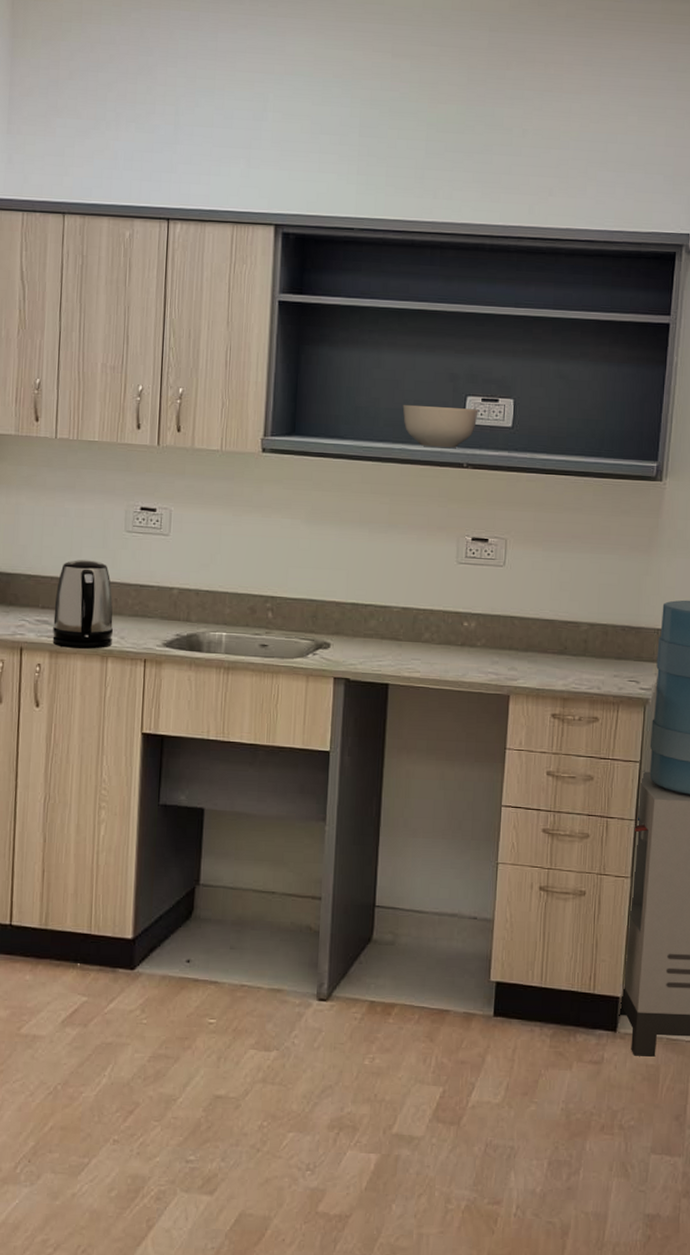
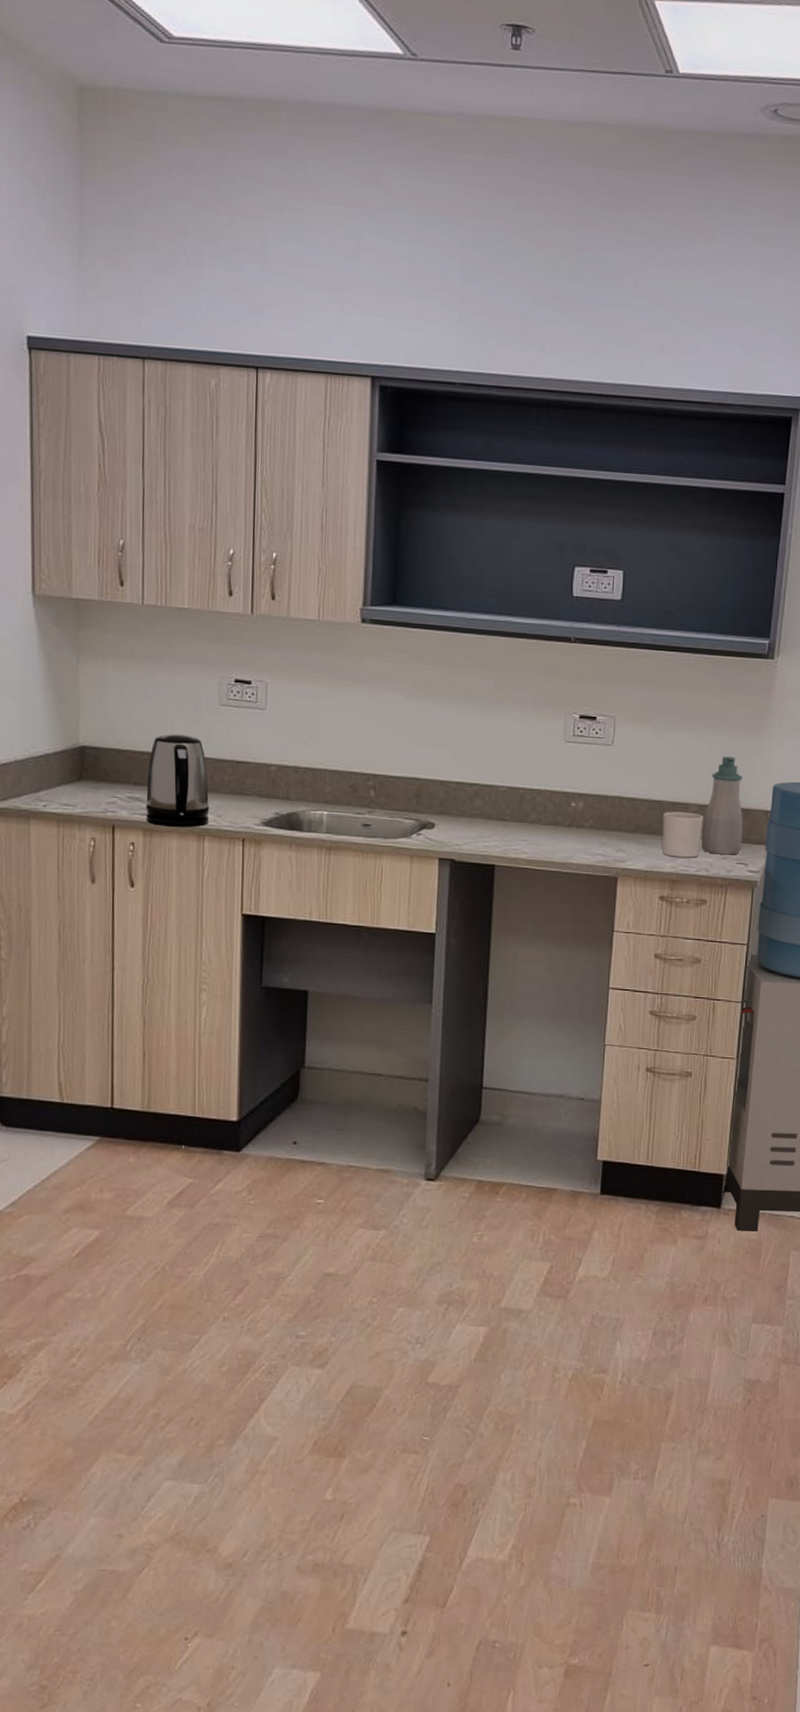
bowl: present [402,404,478,448] -> none [508,574,587,621]
mug: none [553,630,595,677] -> present [661,811,704,859]
soap bottle: none [593,576,635,673] -> present [701,756,744,855]

